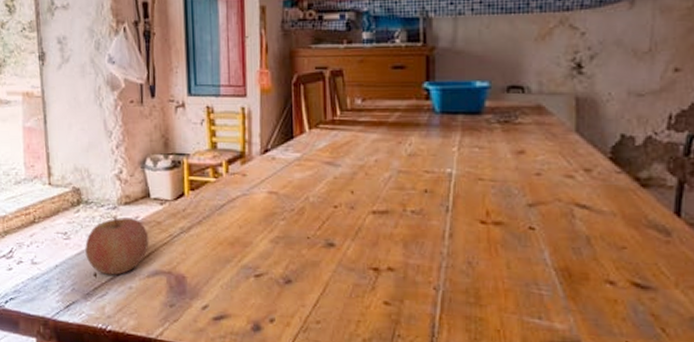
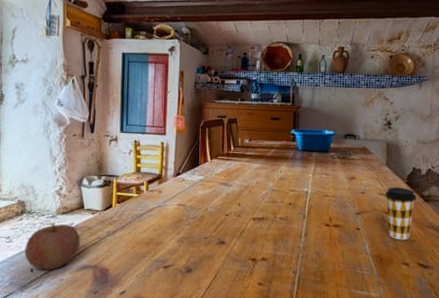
coffee cup: none [574,165,627,247] -> present [385,187,416,241]

